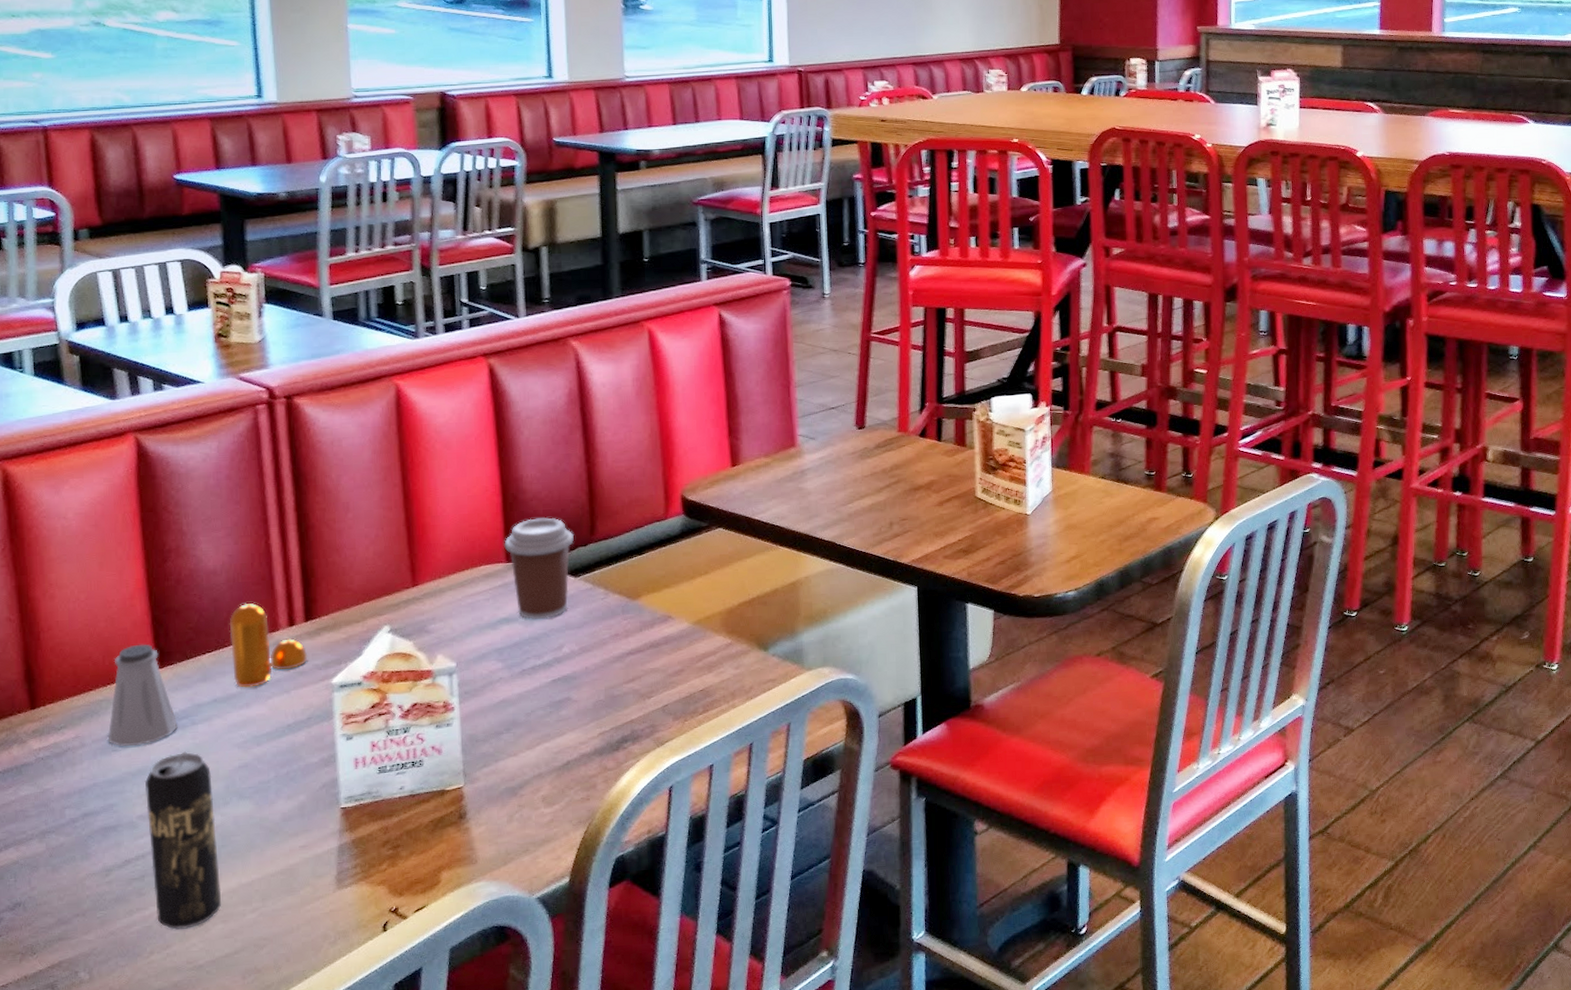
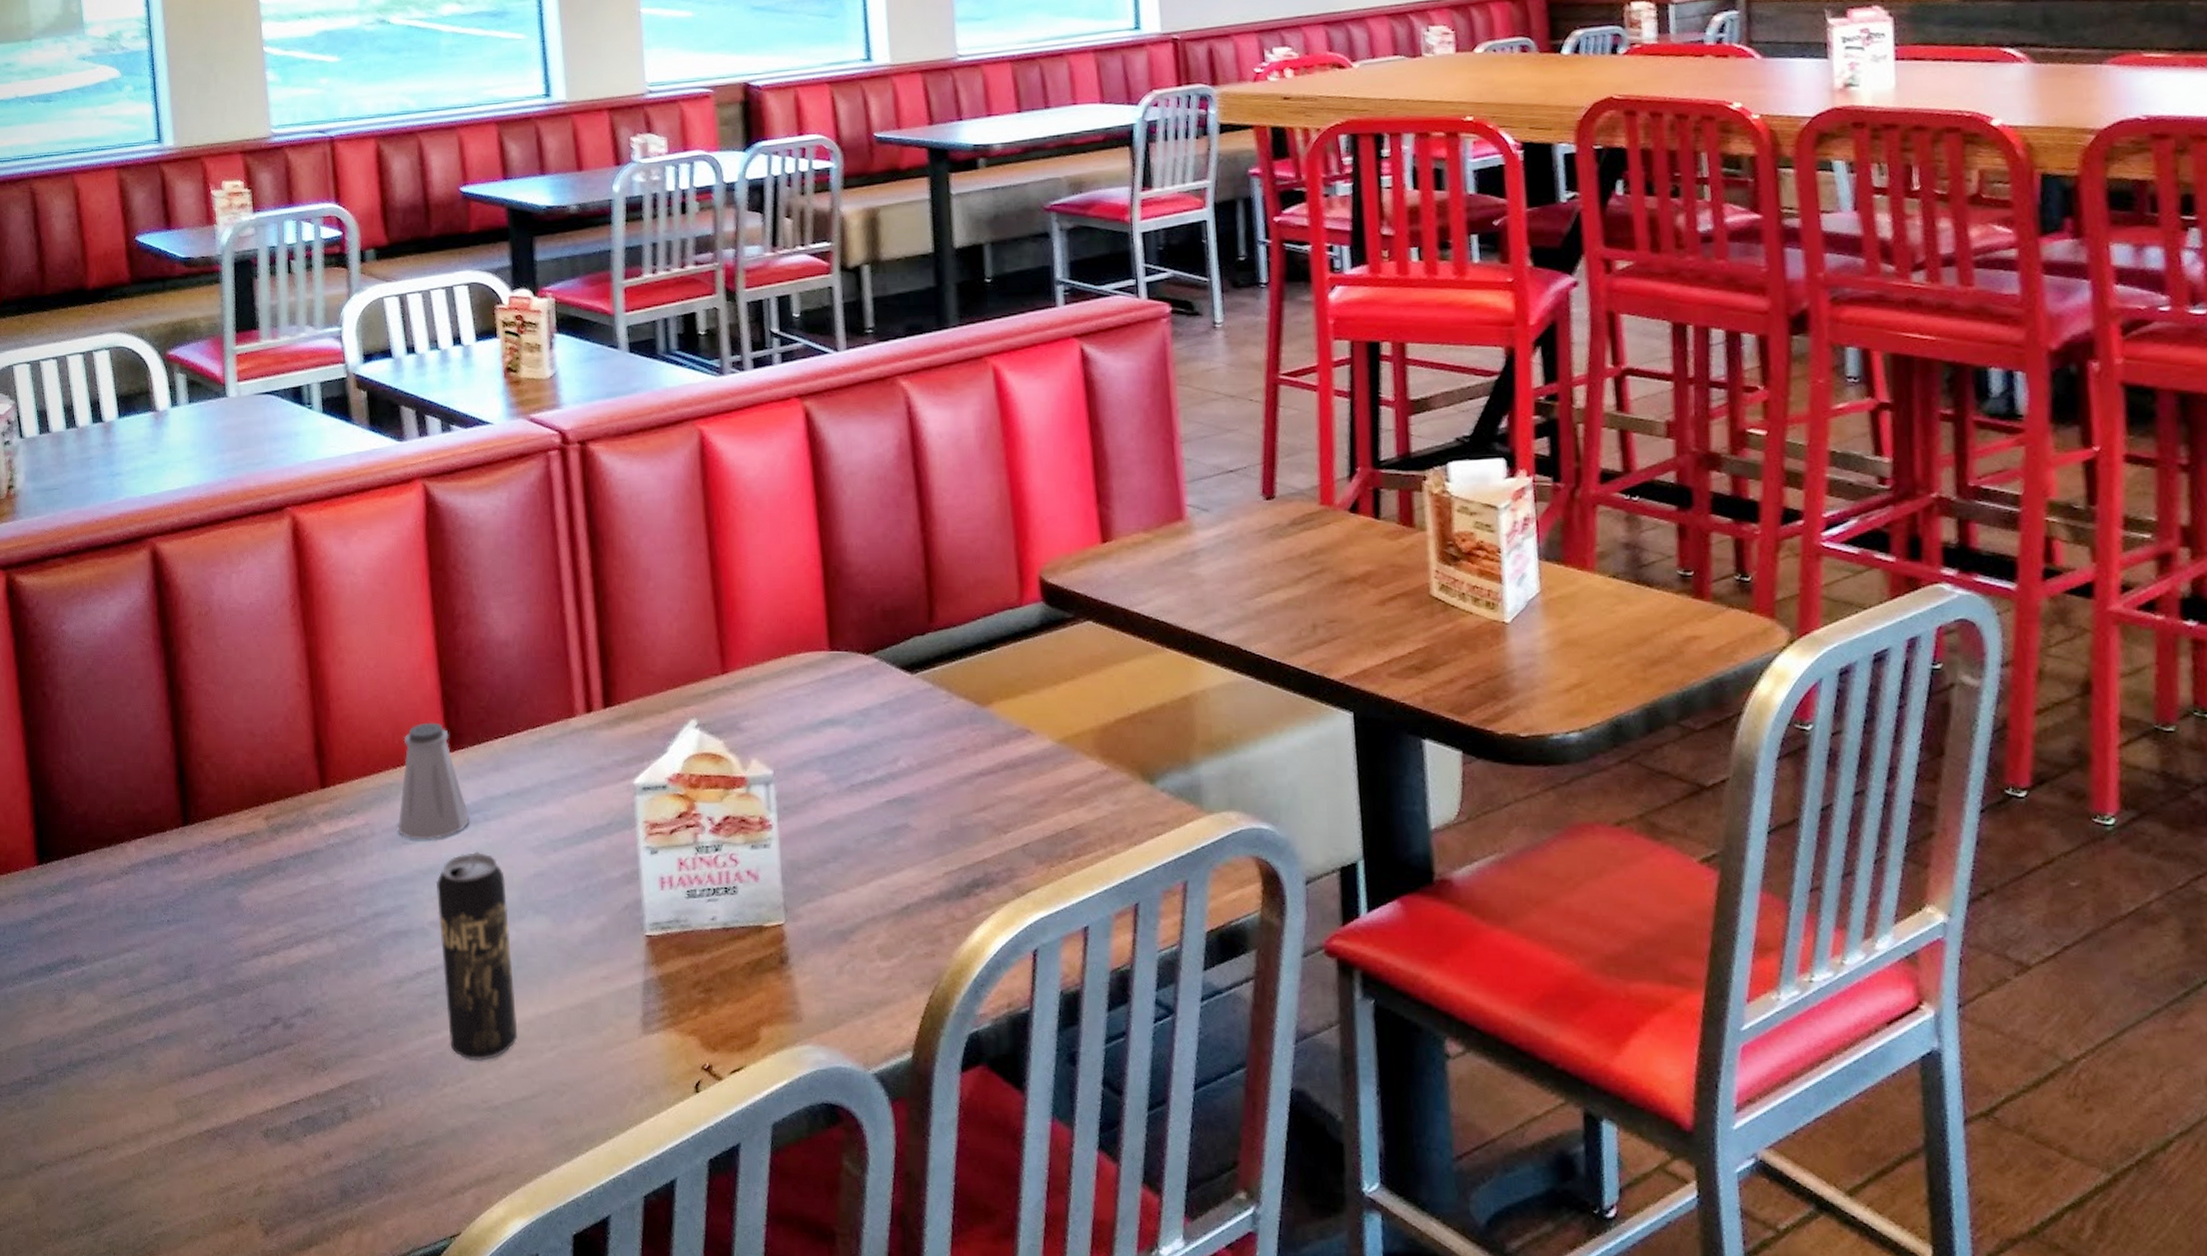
pepper shaker: present [229,603,308,688] -> none [522,683,607,782]
coffee cup: present [504,517,574,619] -> none [826,597,909,723]

